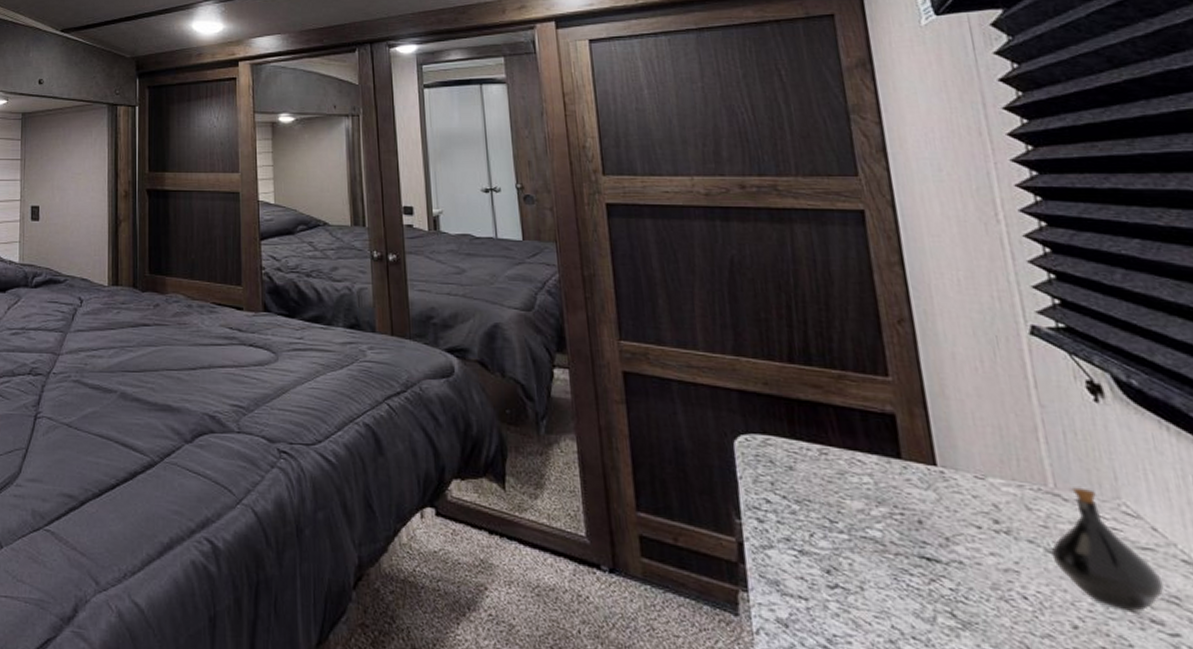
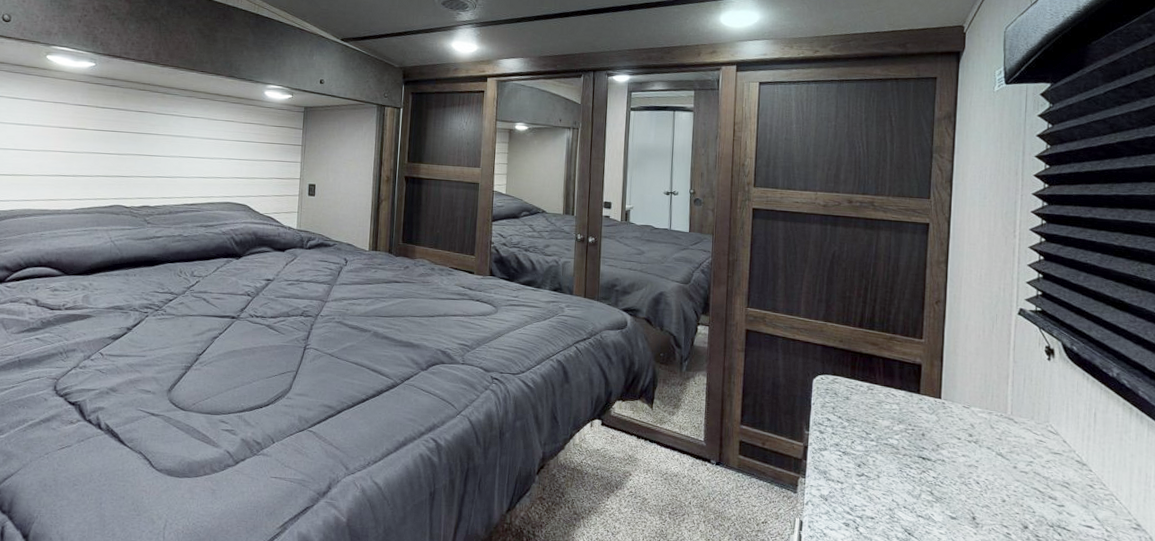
perfume bottle: present [1051,487,1165,612] -> none [1000,414,1062,492]

